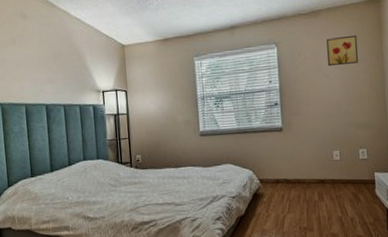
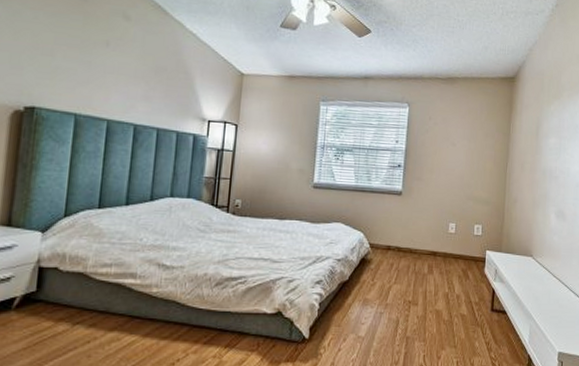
wall art: present [326,35,358,67] -> none [456,107,488,137]

